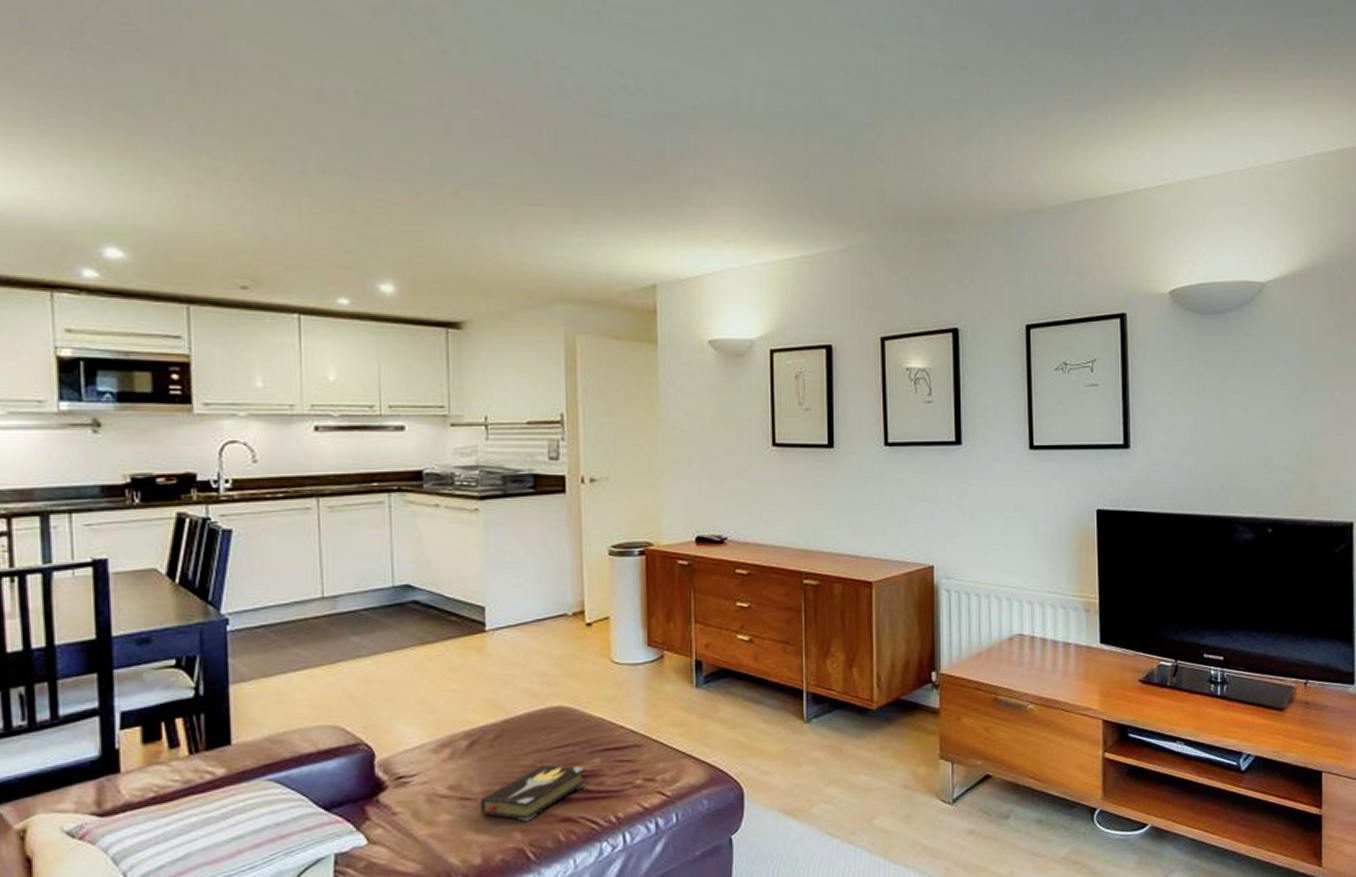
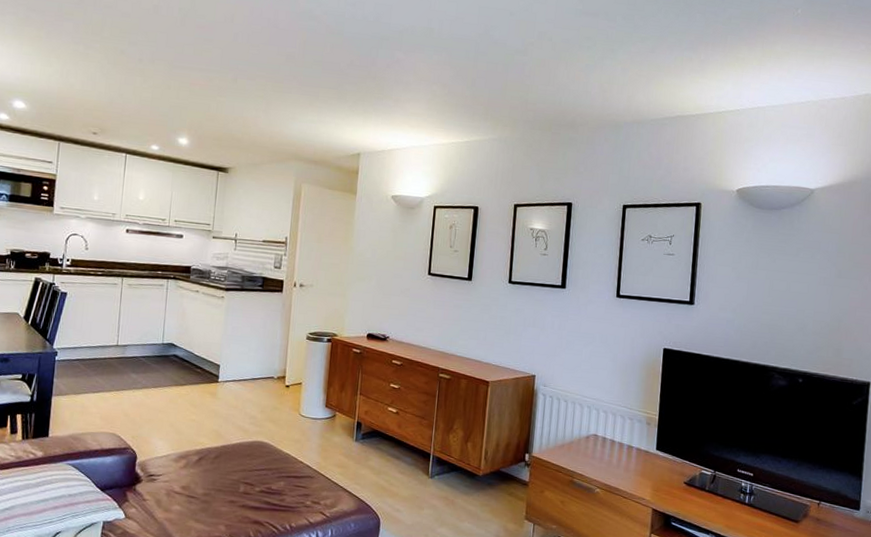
hardback book: present [479,764,587,822] -> none [200,480,273,519]

